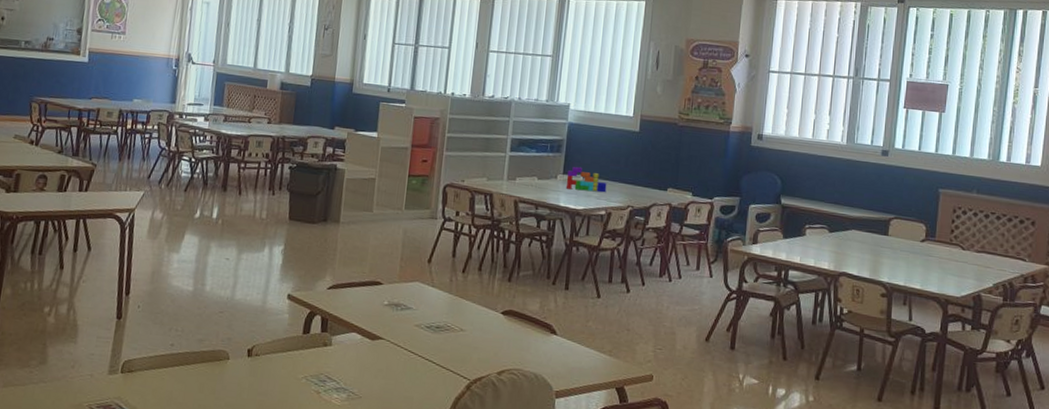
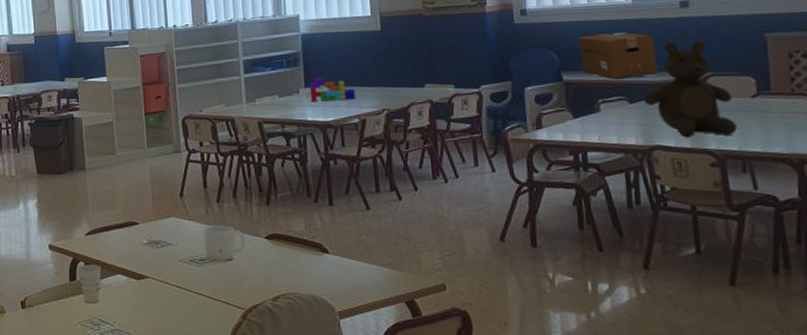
cup: none [312,319,337,359] -> present [77,265,101,303]
mug: none [442,294,483,331] -> present [204,225,246,261]
box: none [798,166,857,211] -> present [578,31,659,79]
teddy bear: none [840,184,907,271] -> present [643,41,737,137]

